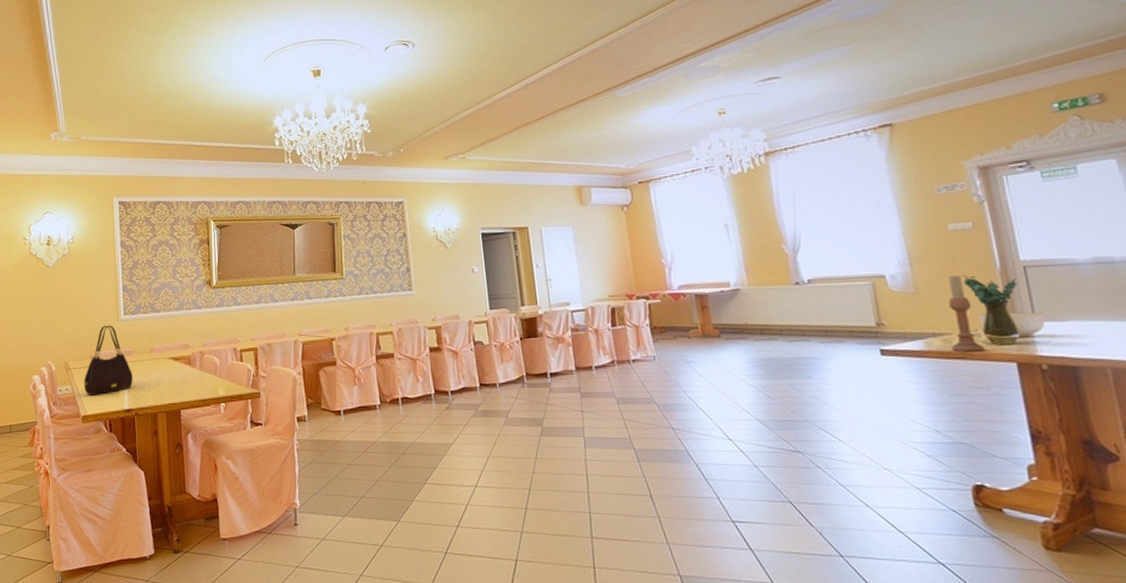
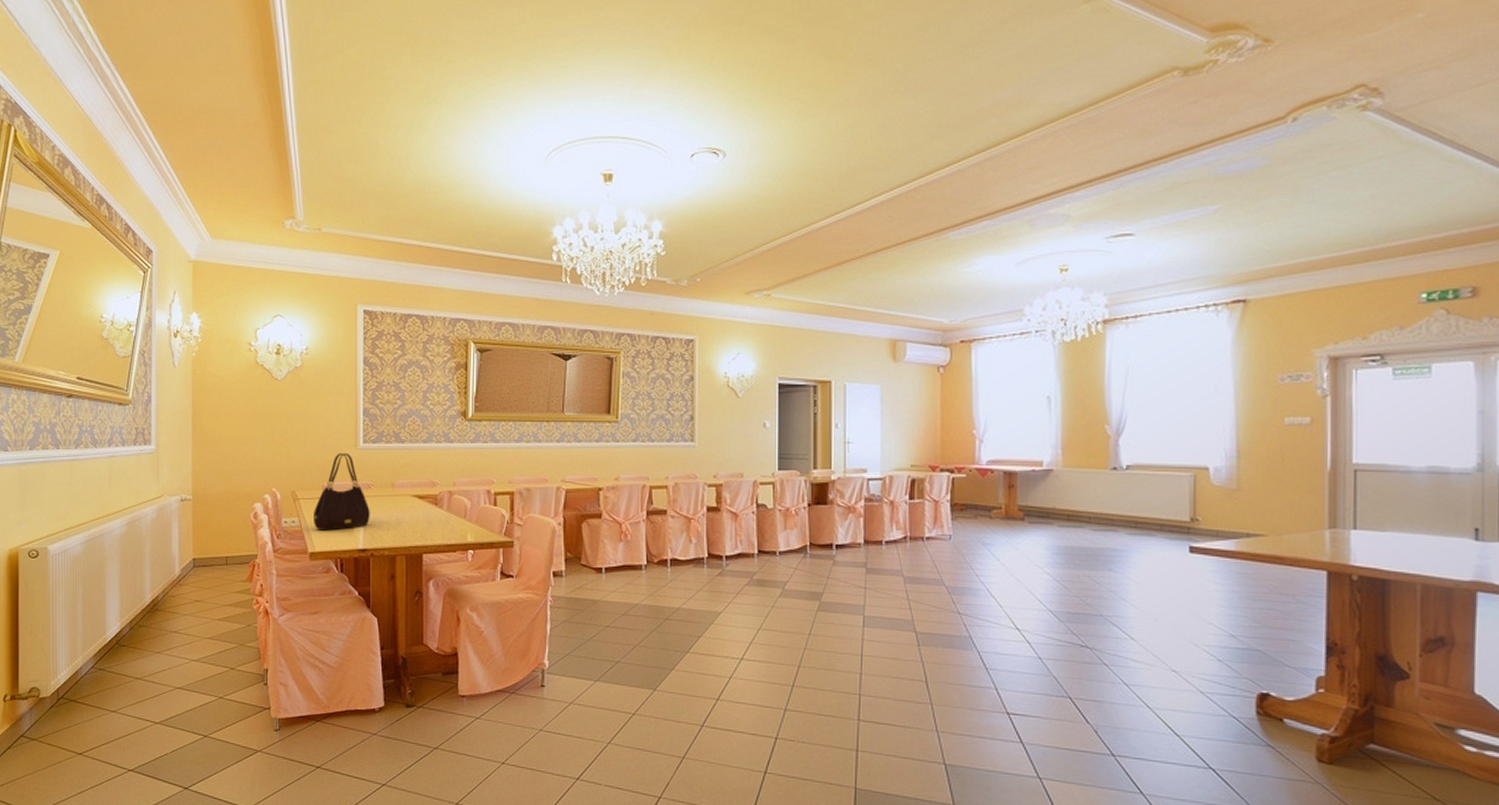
candlestick: present [948,275,986,352] -> none [1263,473,1299,556]
vase: present [963,275,1020,346] -> none [1290,474,1343,552]
bowl: present [977,312,1046,338] -> none [1296,516,1366,546]

